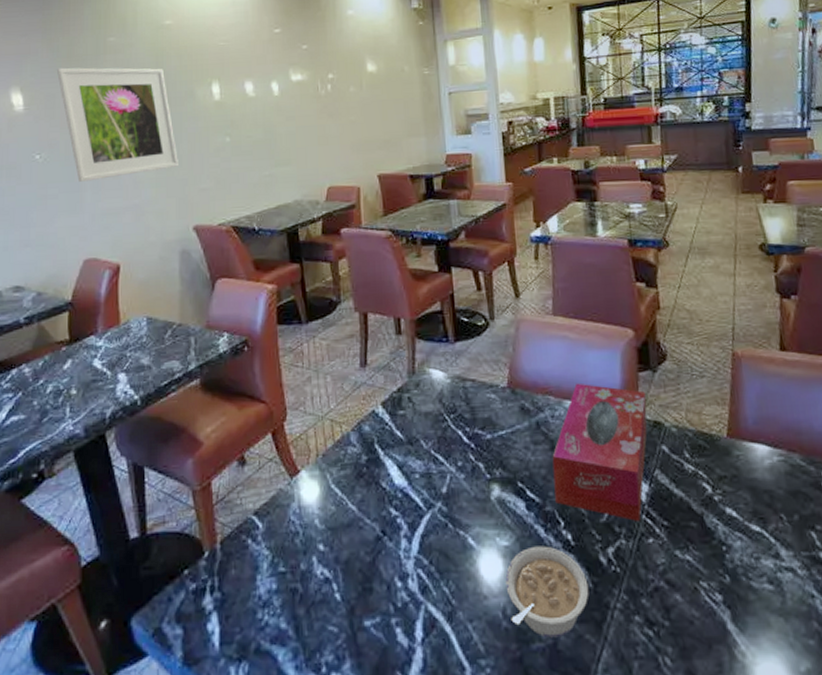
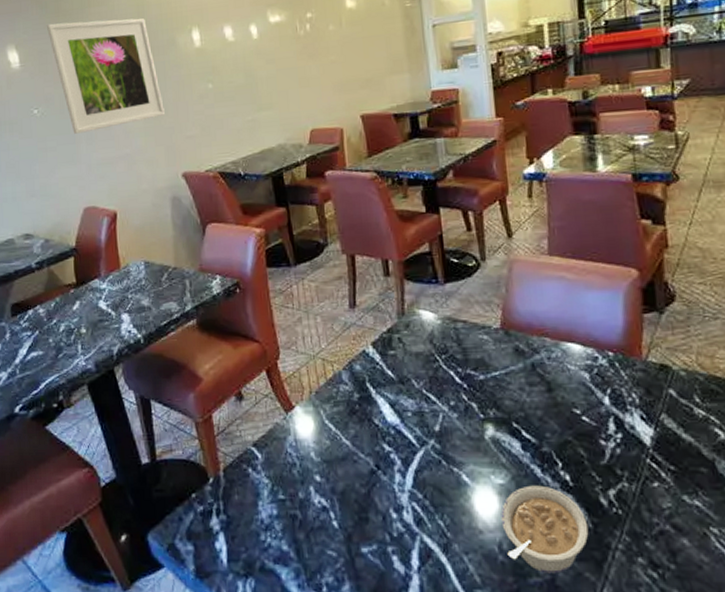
tissue box: present [552,383,648,521] -> none [548,324,653,464]

